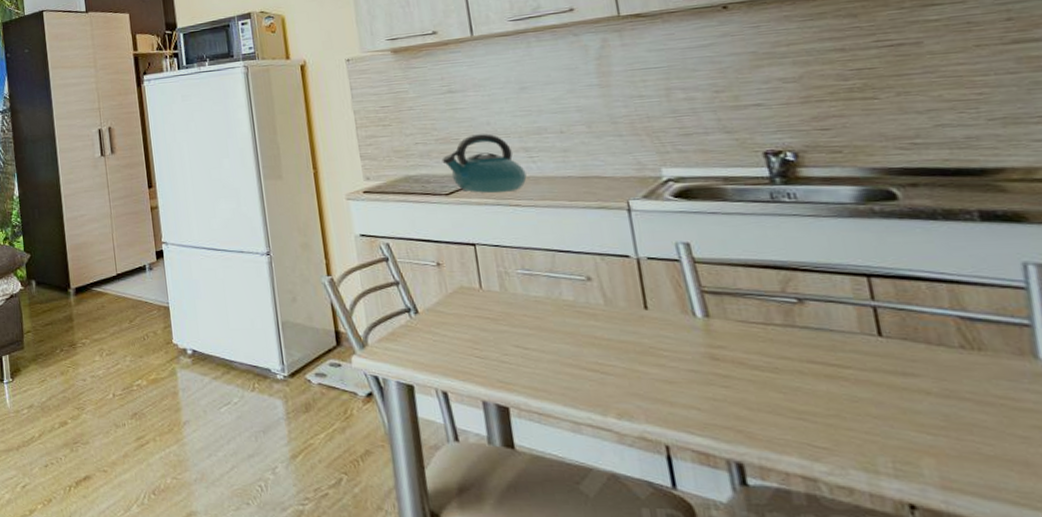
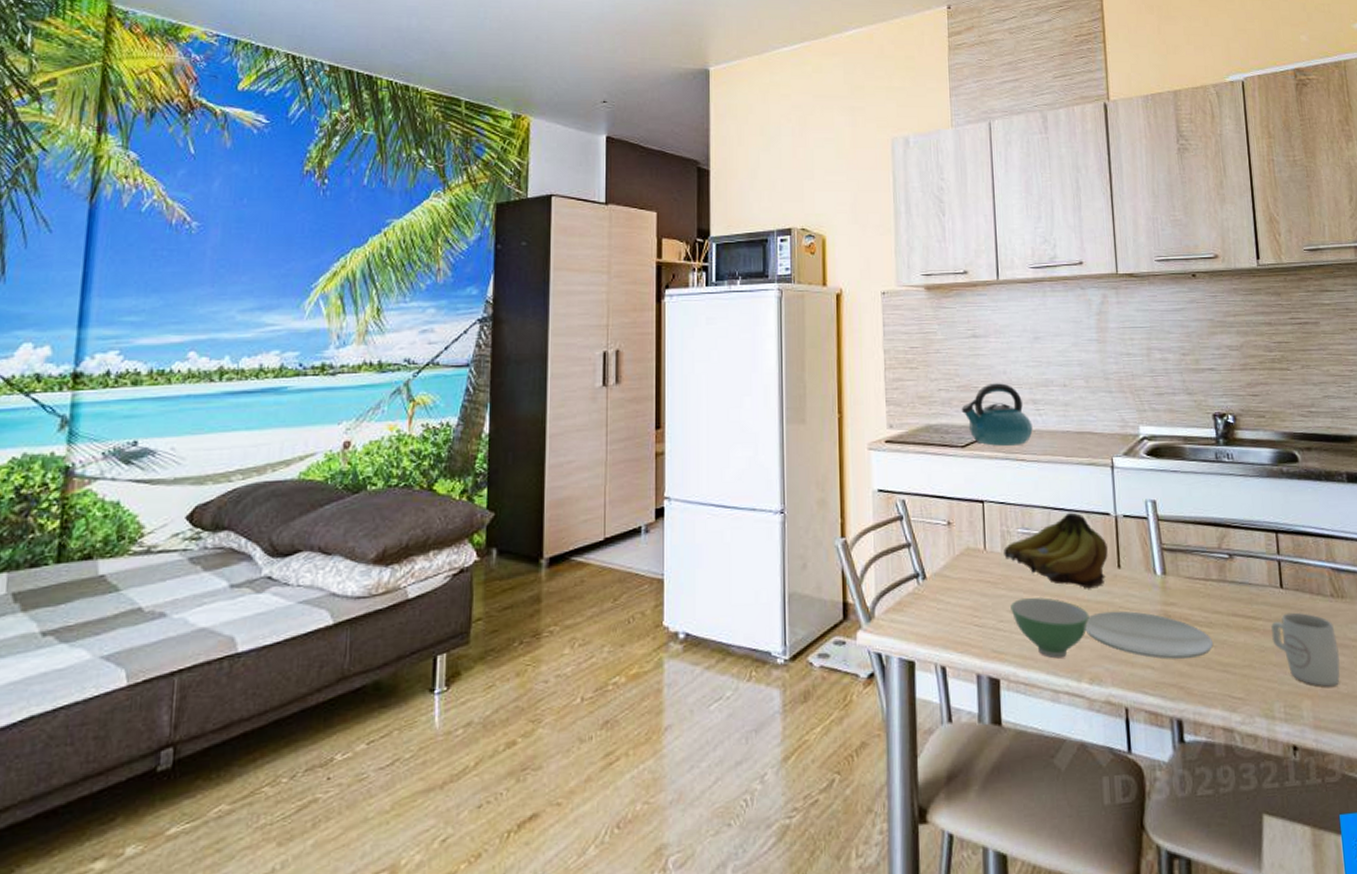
fruit: none [502,254,631,327] -> present [1004,512,1108,588]
bowl: none [515,334,612,393] -> present [1010,597,1090,659]
plate: none [607,351,783,402] -> present [1085,610,1214,659]
mug: none [866,363,982,446] -> present [1271,612,1341,687]

